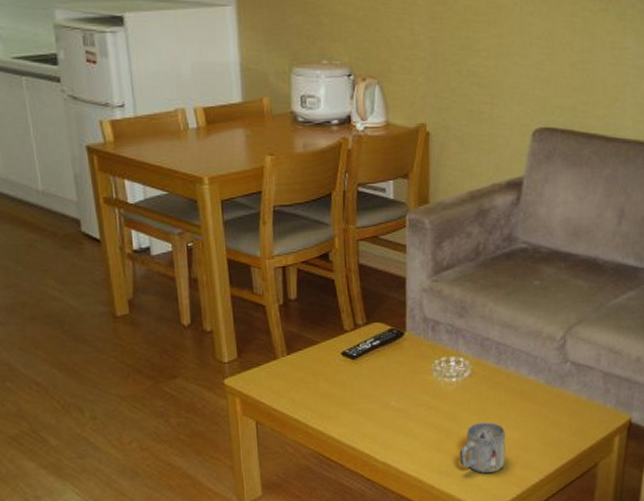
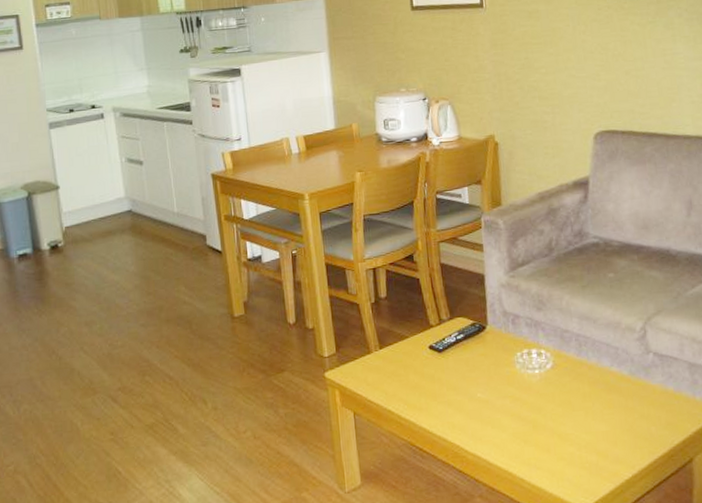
mug: present [459,422,506,473] -> none [547,414,595,467]

